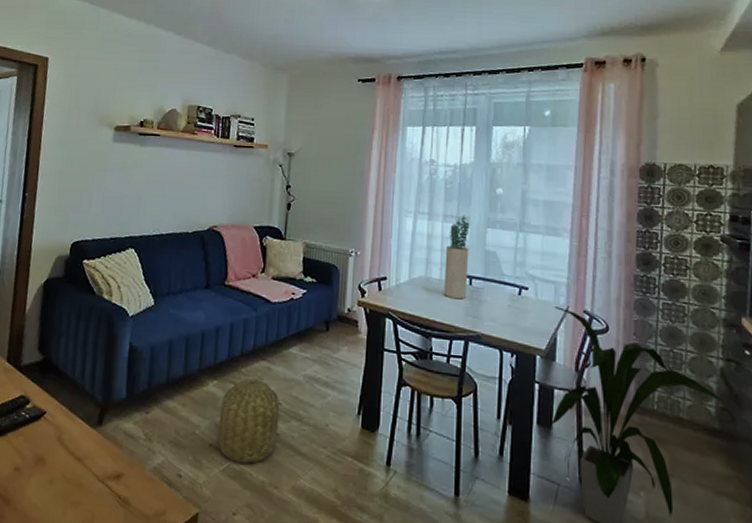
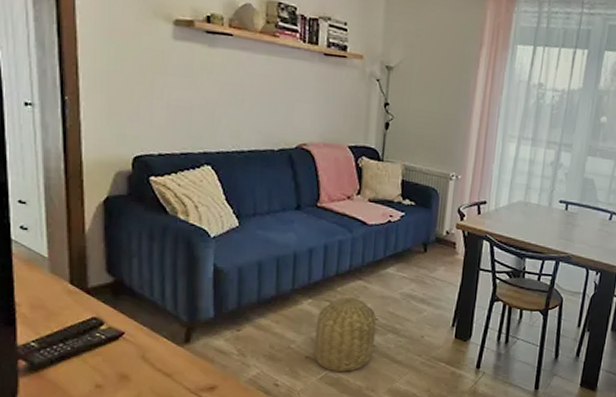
vase: present [444,214,470,300] -> none [541,141,572,224]

